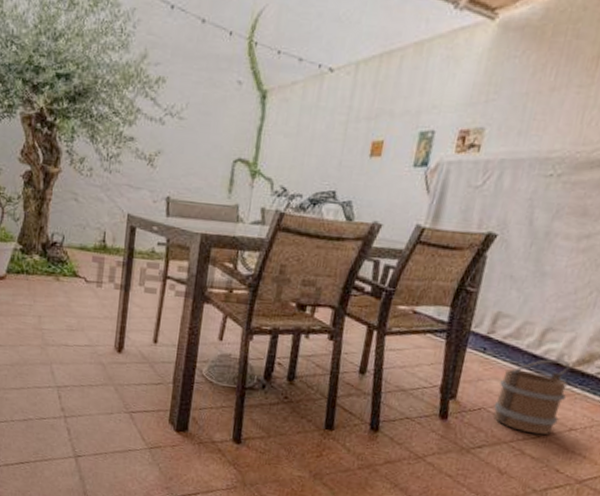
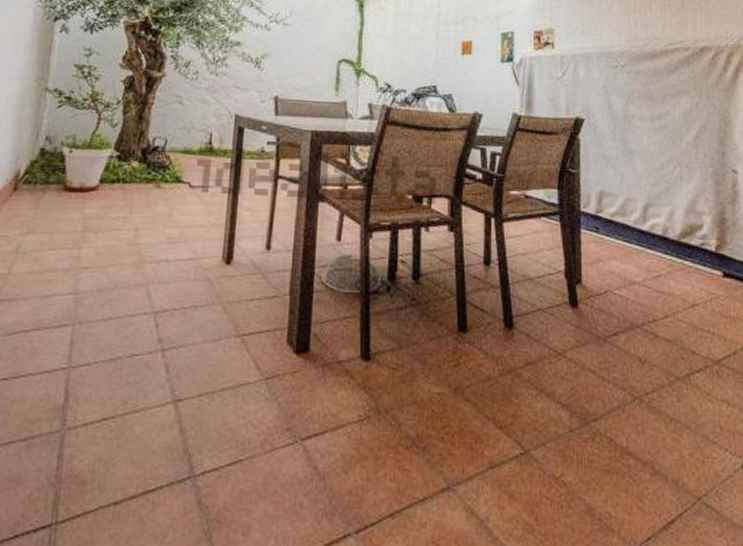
bucket: present [493,358,570,435] -> none [618,233,680,314]

